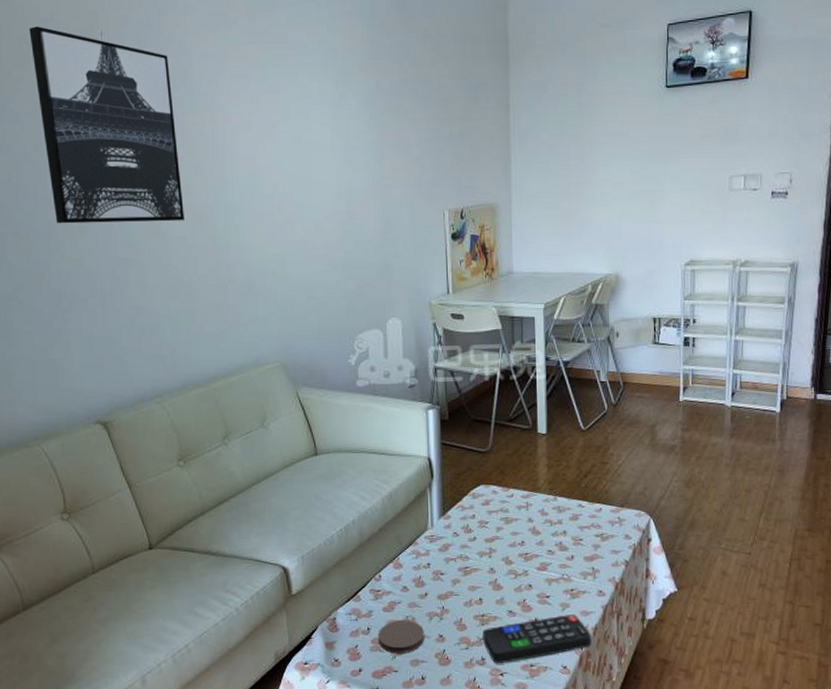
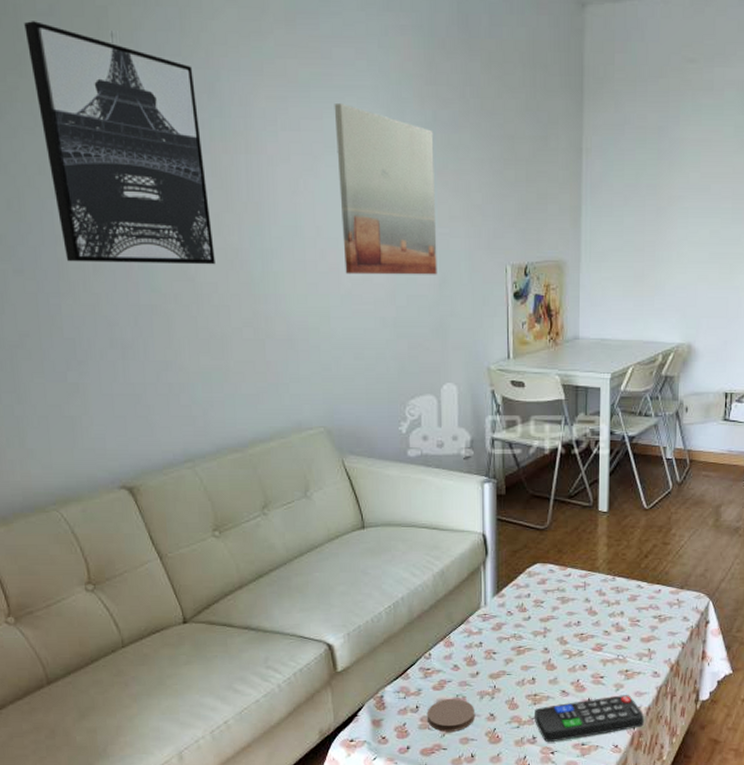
wall art: none [289,78,382,224] -> present [334,102,437,275]

